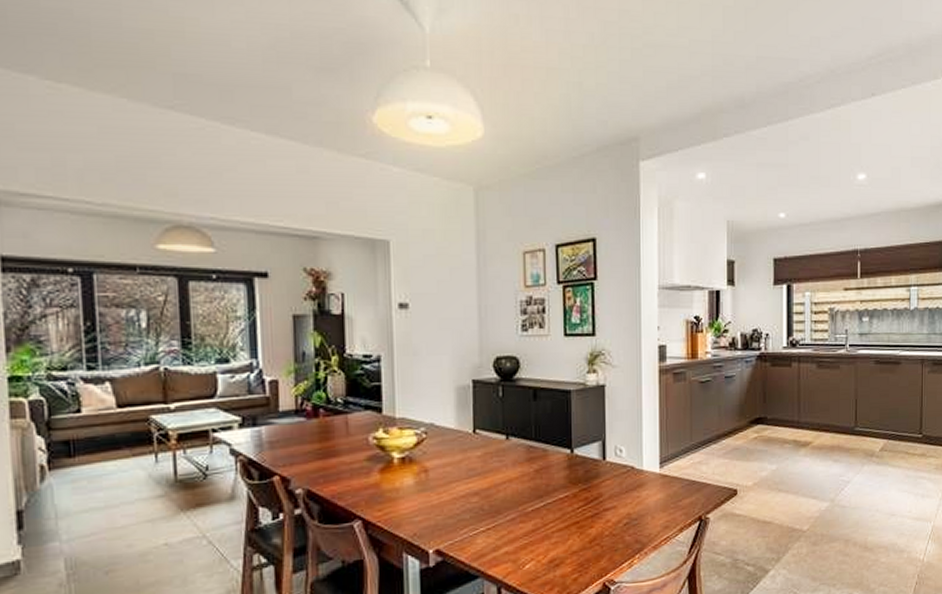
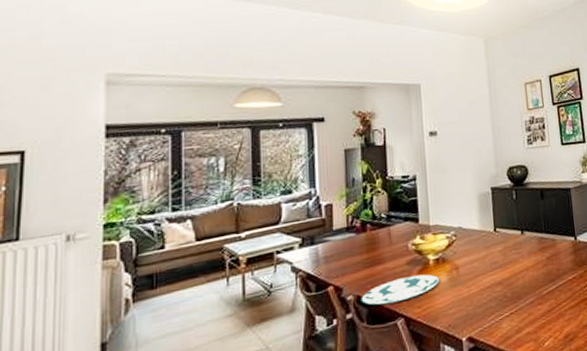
plate: none [311,474,406,503] -> present [361,274,440,306]

